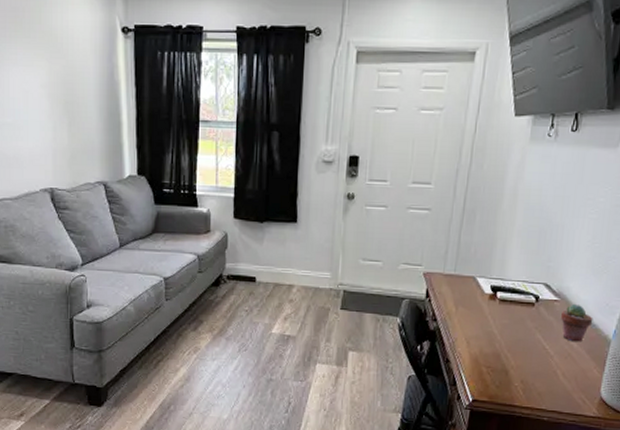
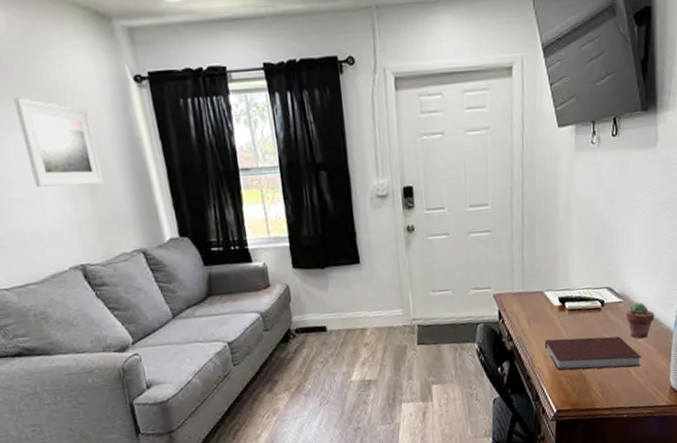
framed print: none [20,37,81,120] -> present [13,97,103,187]
notebook: none [469,326,572,371] -> present [544,336,642,371]

